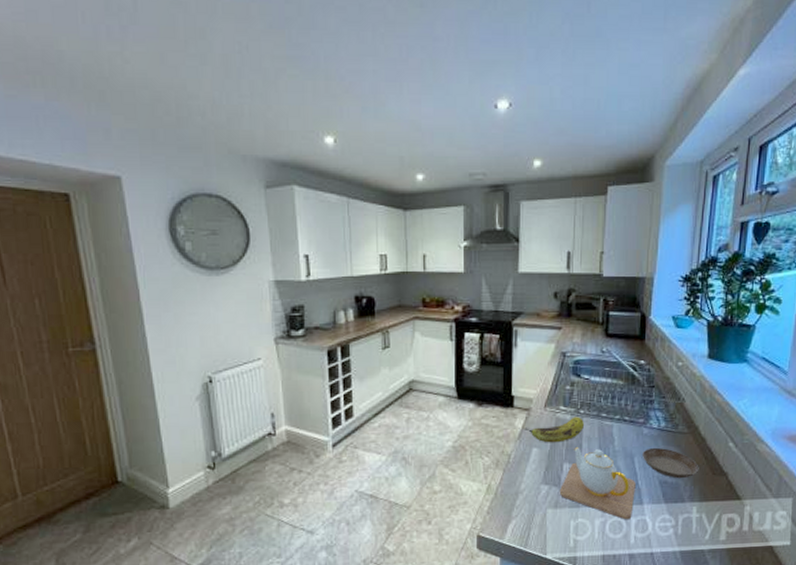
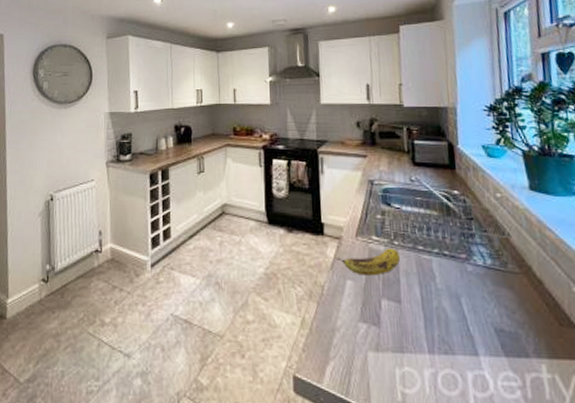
teapot: present [559,447,636,520] -> none [379,282,468,374]
saucer: present [643,447,699,479] -> none [470,287,541,328]

